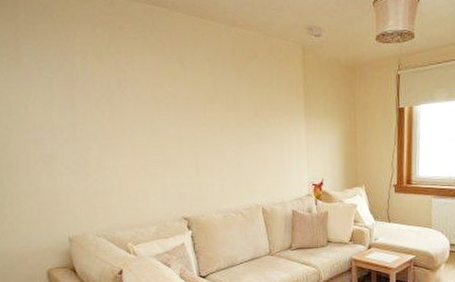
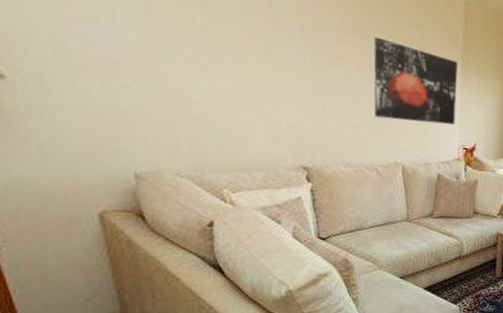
wall art: none [232,102,303,169] -> present [373,36,458,126]

